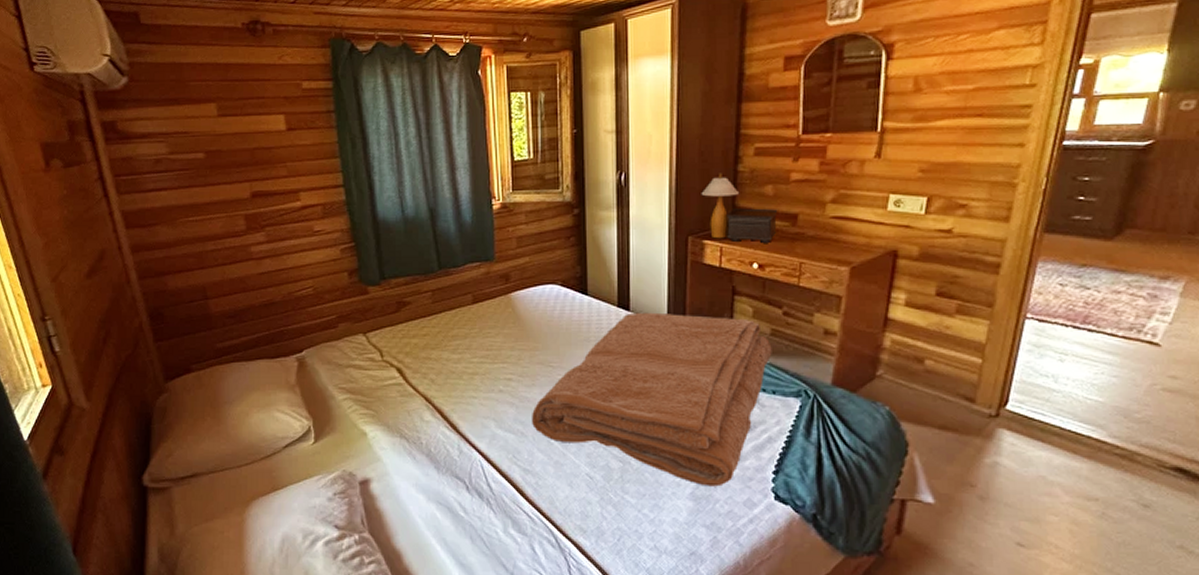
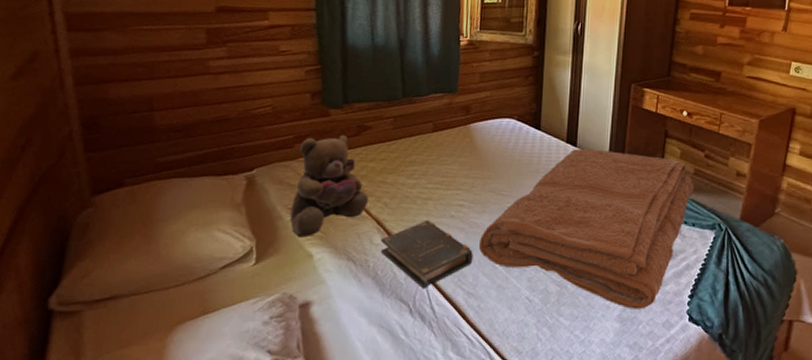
teddy bear: none [341,312,415,416] -> present [289,134,369,238]
book: none [430,395,526,465] -> present [380,219,473,288]
table lamp: present [701,173,740,239] -> none [644,31,676,88]
jewelry box: present [726,208,778,244] -> none [663,63,706,96]

